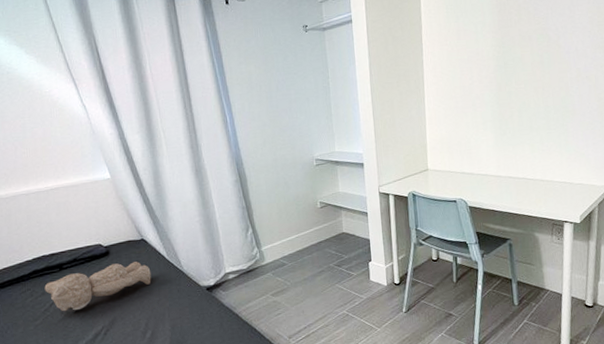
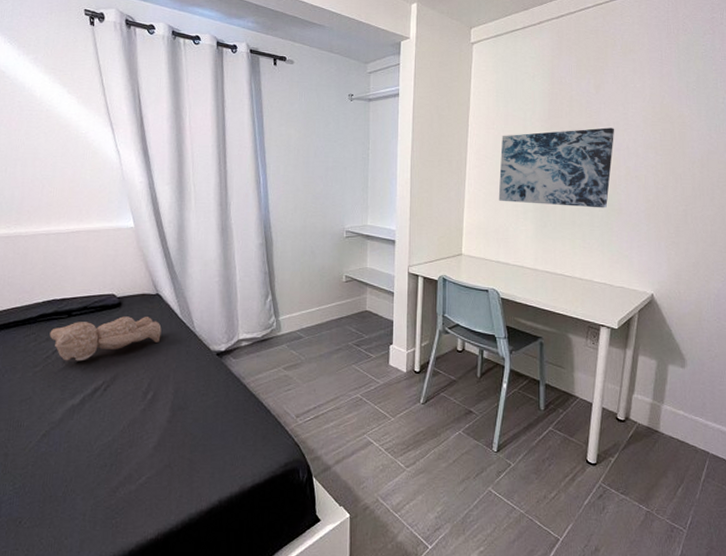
wall art: none [455,32,563,115] -> present [498,127,615,208]

